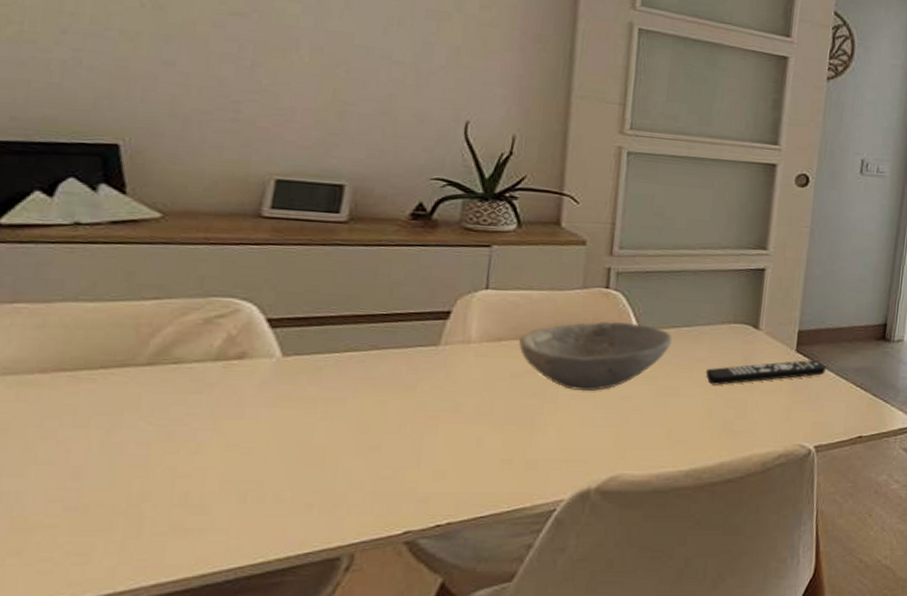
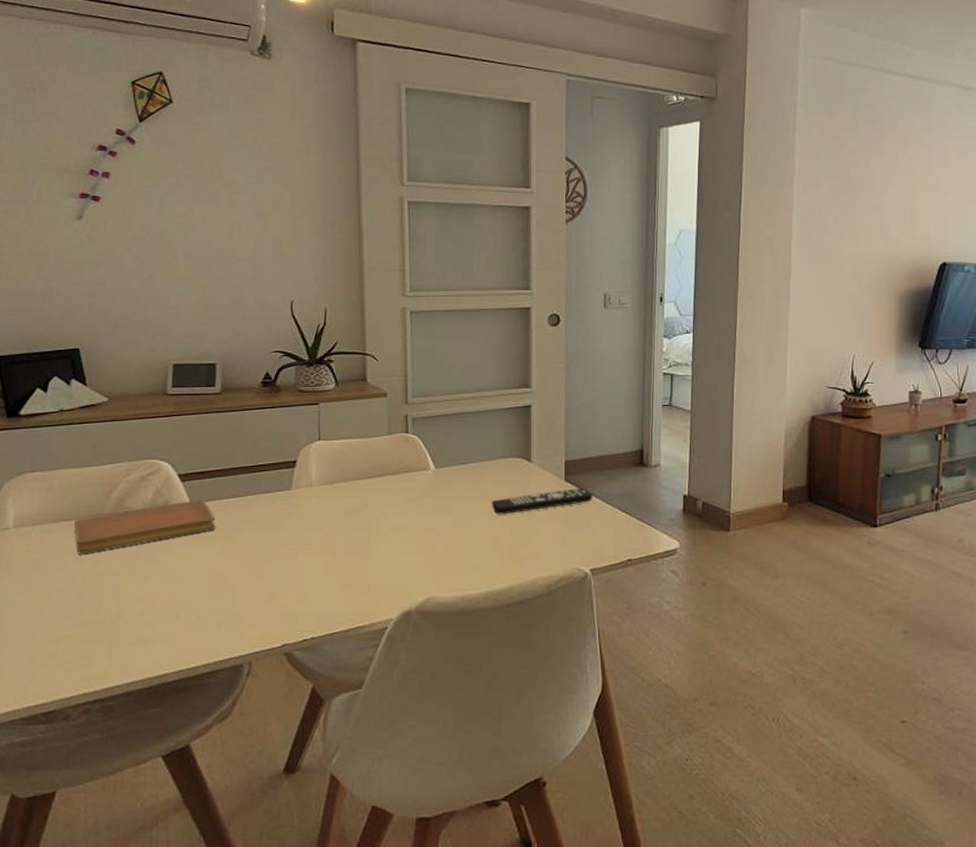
notebook: none [78,350,321,416] -> present [73,498,217,554]
bowl: present [519,320,673,391] -> none [347,461,462,523]

